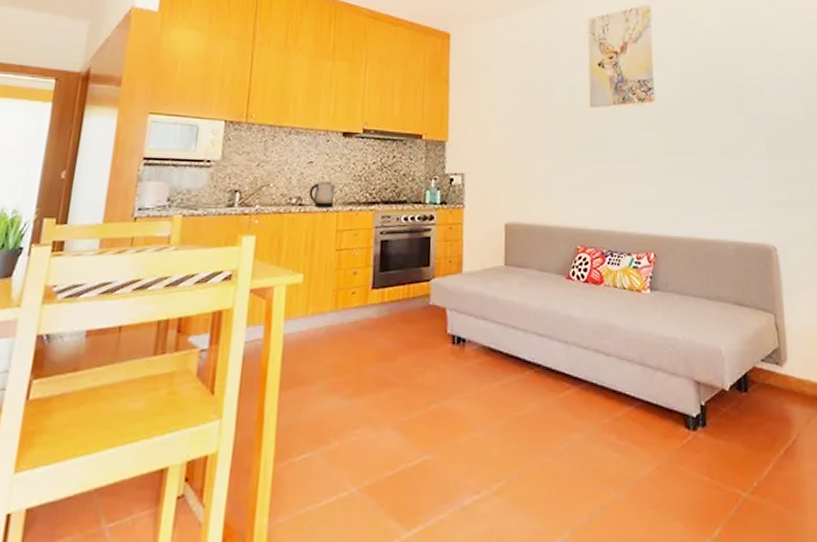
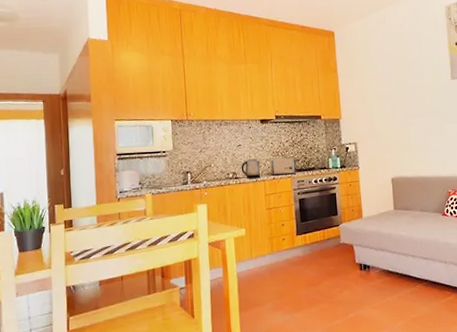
toaster: none [347,183,385,208] -> present [270,157,297,177]

